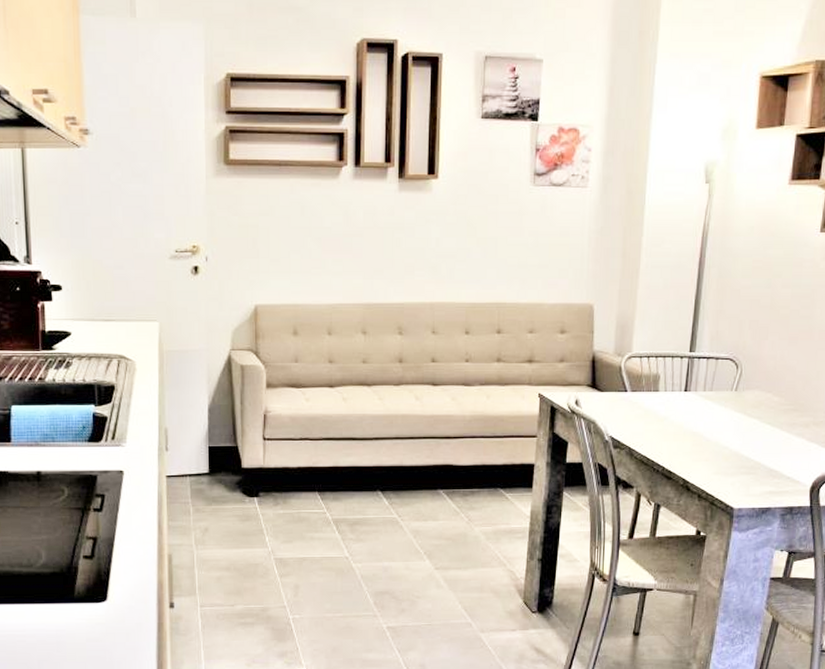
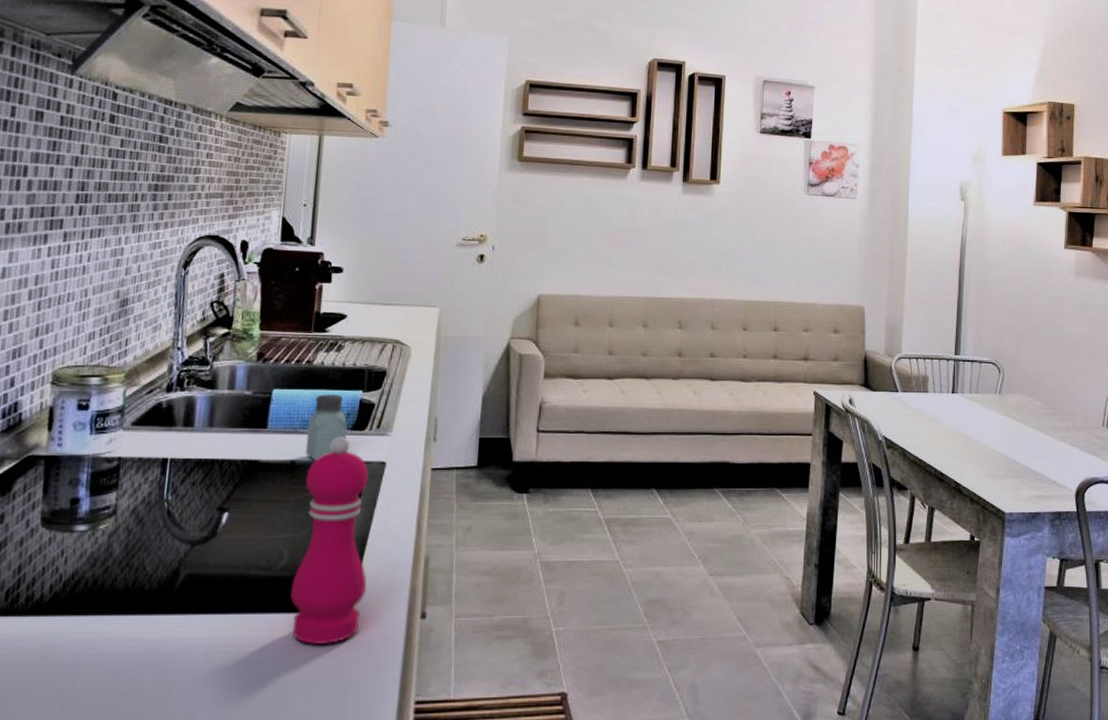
saltshaker: none [47,409,85,470] -> present [305,394,348,460]
pepper mill: none [51,448,119,629] -> present [290,437,369,644]

